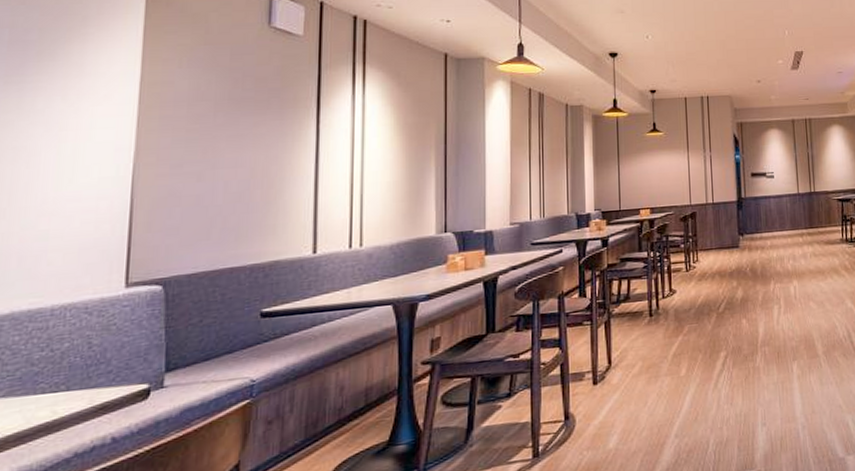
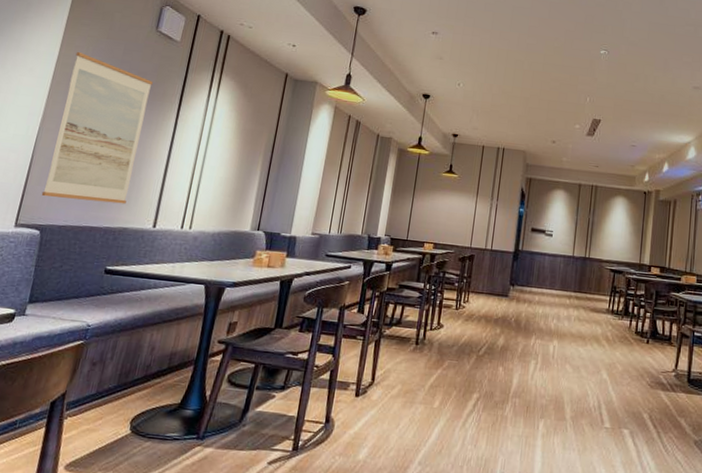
wall art: none [154,66,278,245] -> present [41,52,153,205]

